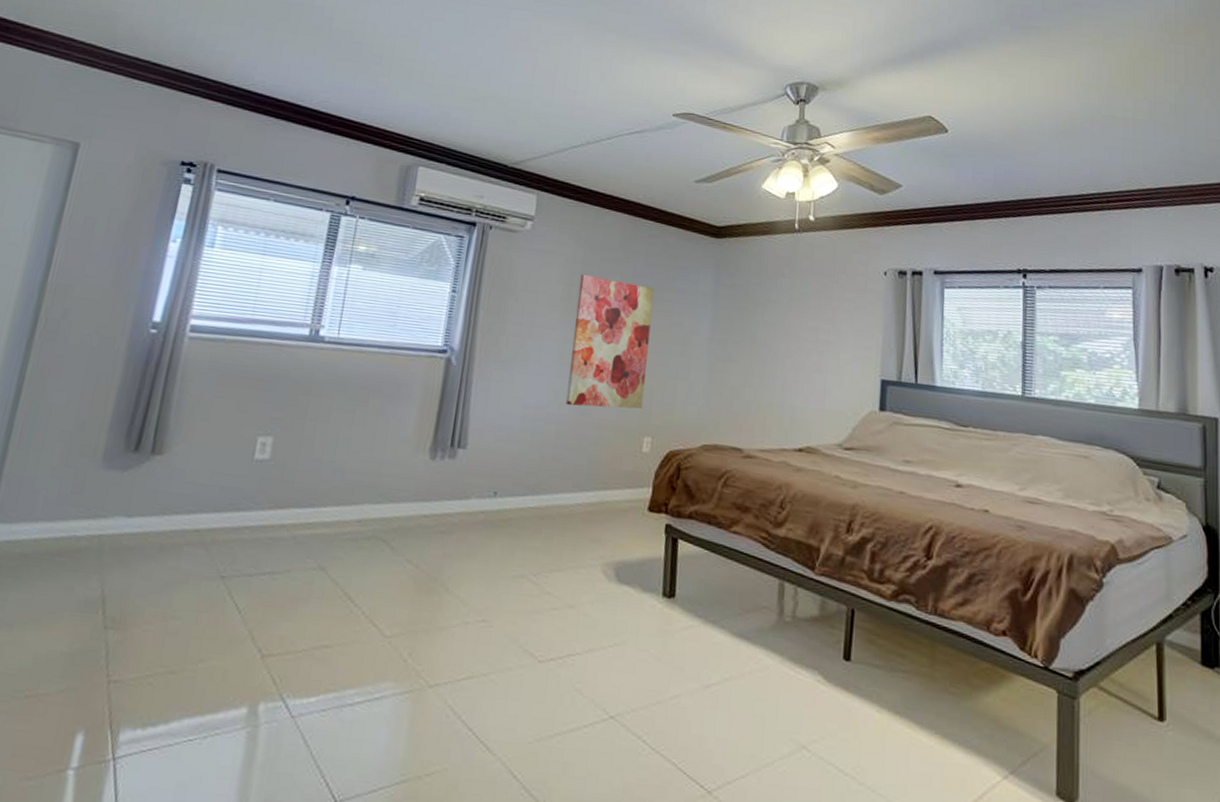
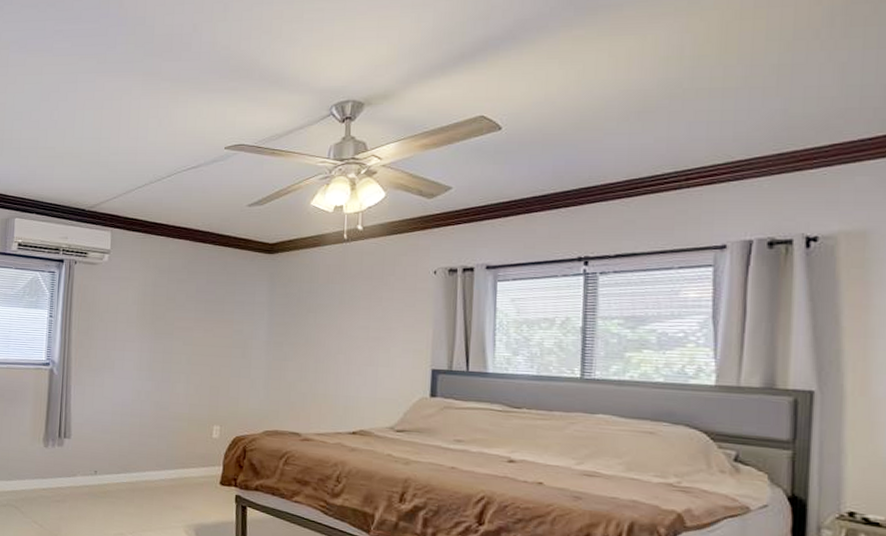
wall art: present [566,274,655,410] -> none [147,294,216,404]

